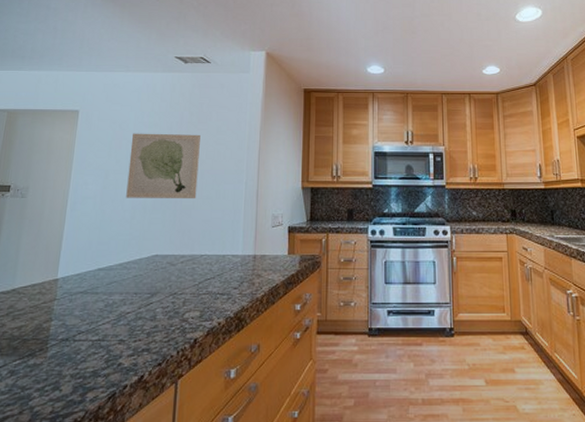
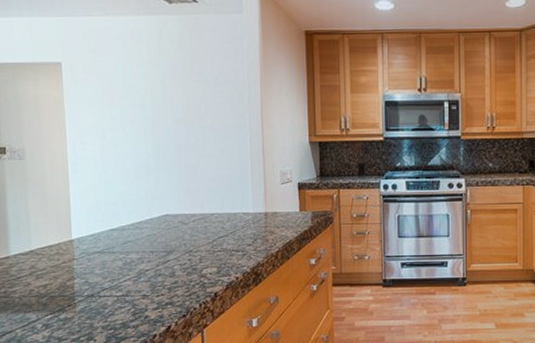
wall art: present [126,133,201,199] -> none [123,86,200,158]

